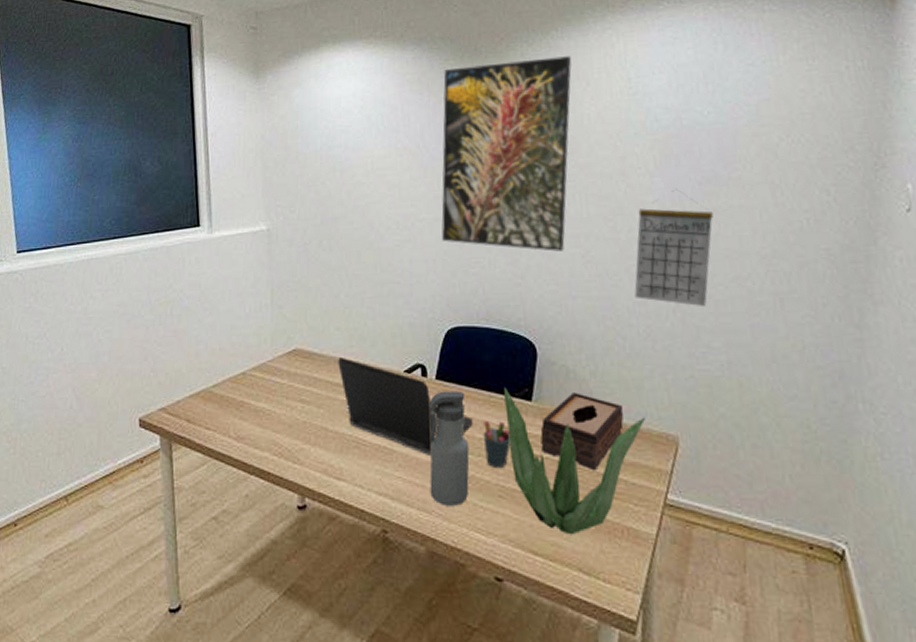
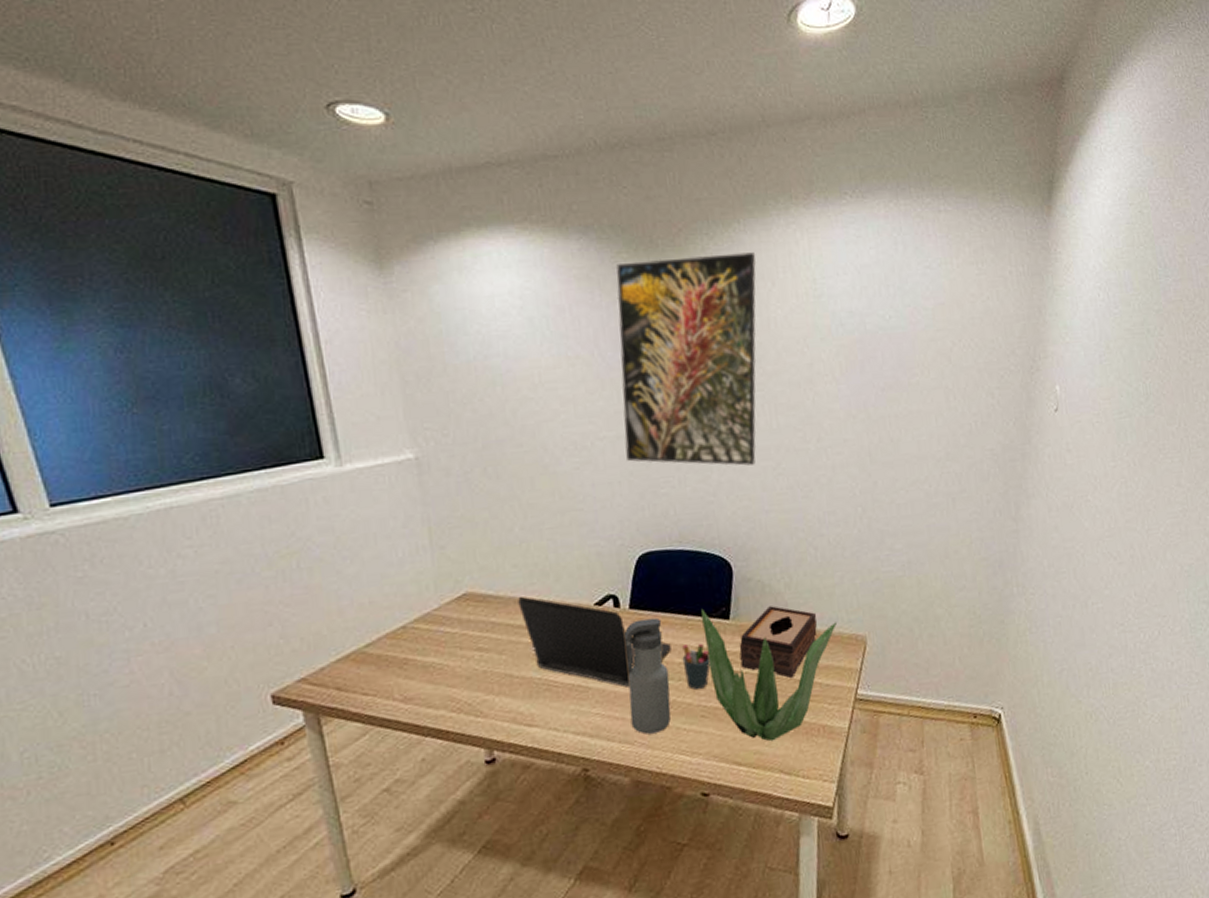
calendar: present [634,189,713,307] -> none [824,396,895,512]

